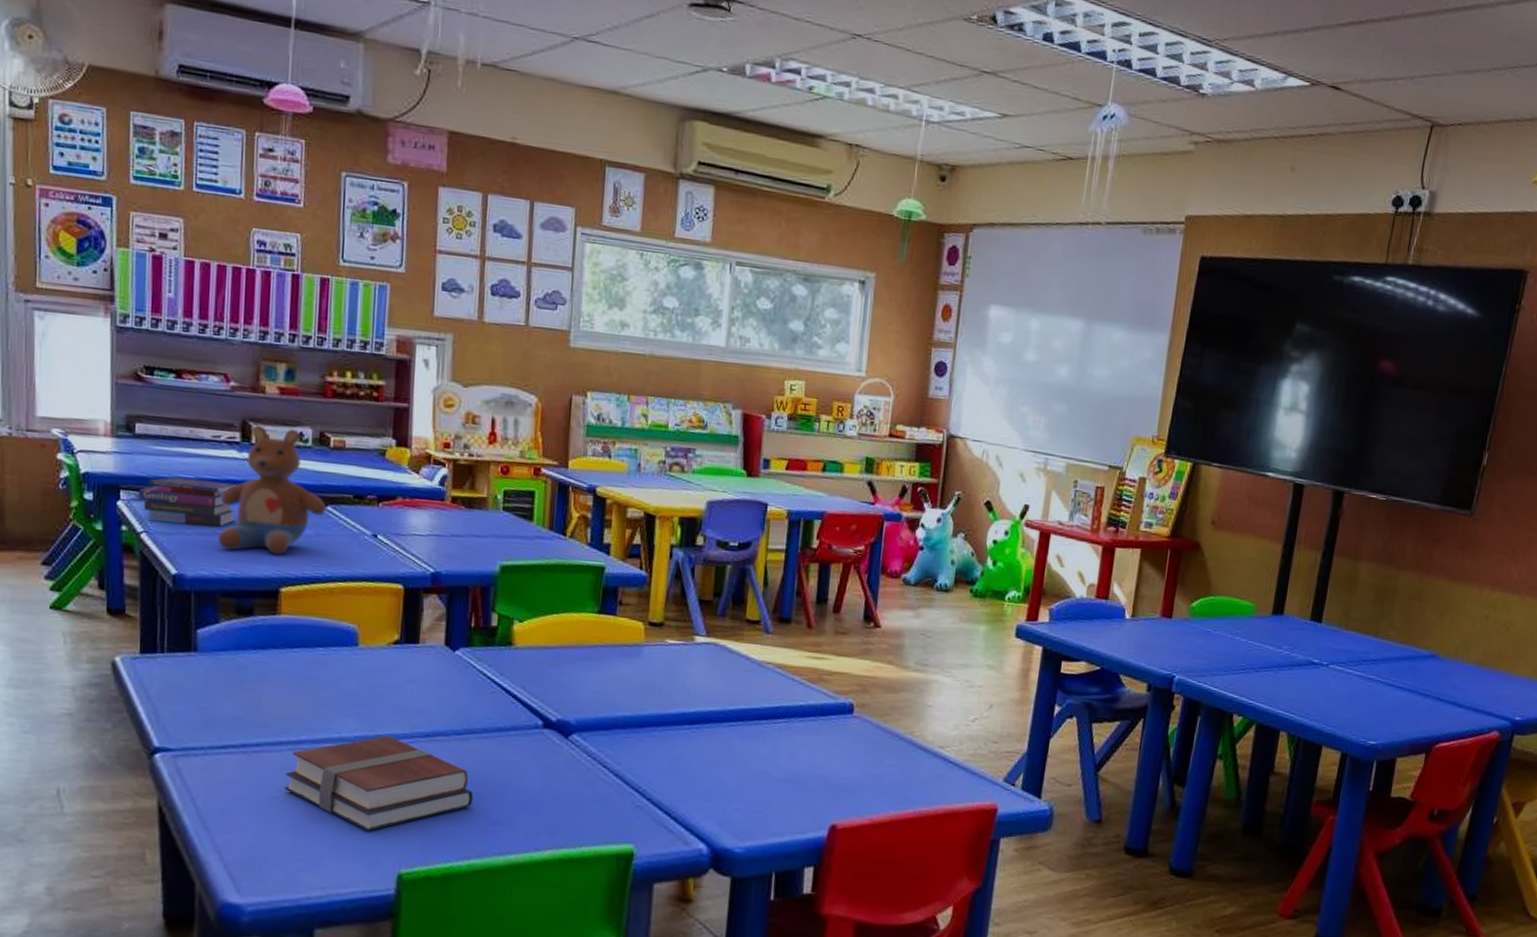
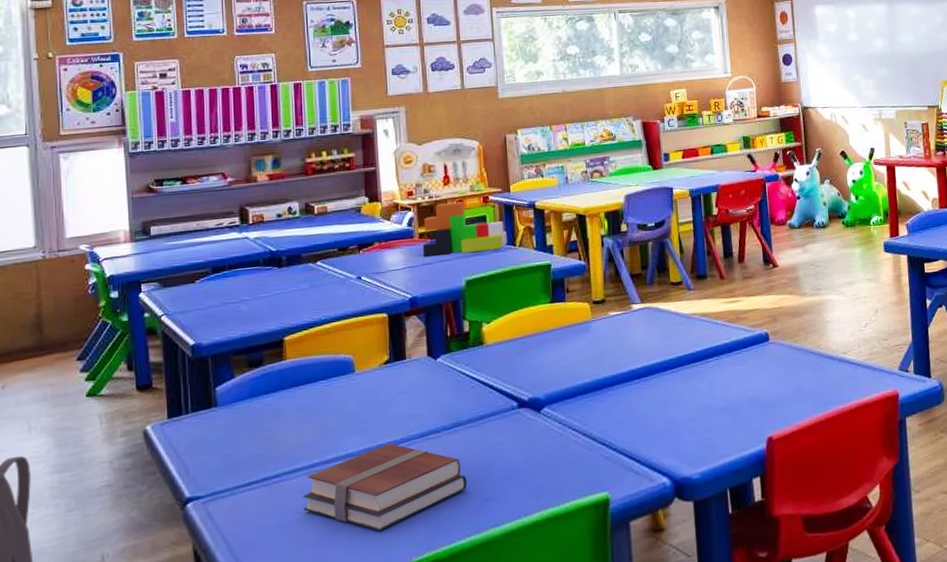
books: present [139,477,238,527] -> none [158,259,240,305]
stuffed toy: present [218,425,327,555] -> none [227,205,317,315]
toy blocks: none [453,465,557,536] -> present [422,202,507,258]

